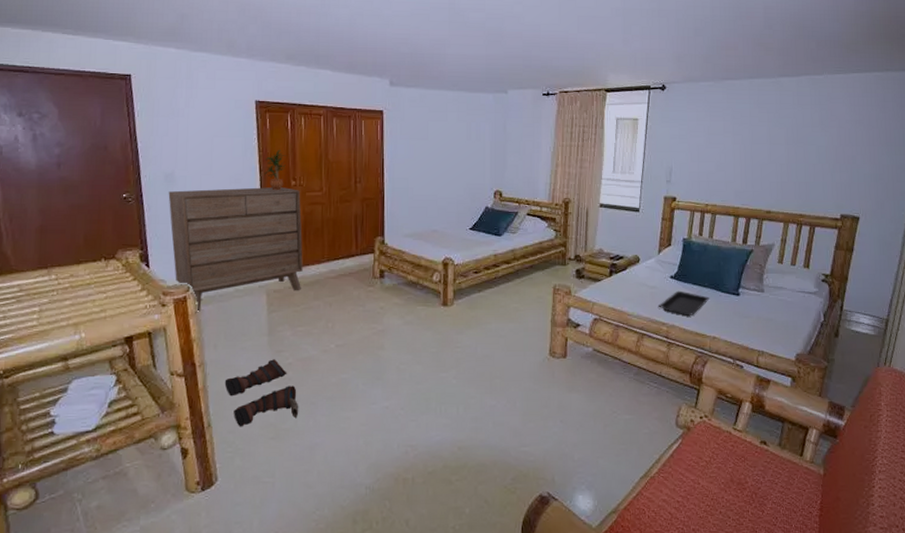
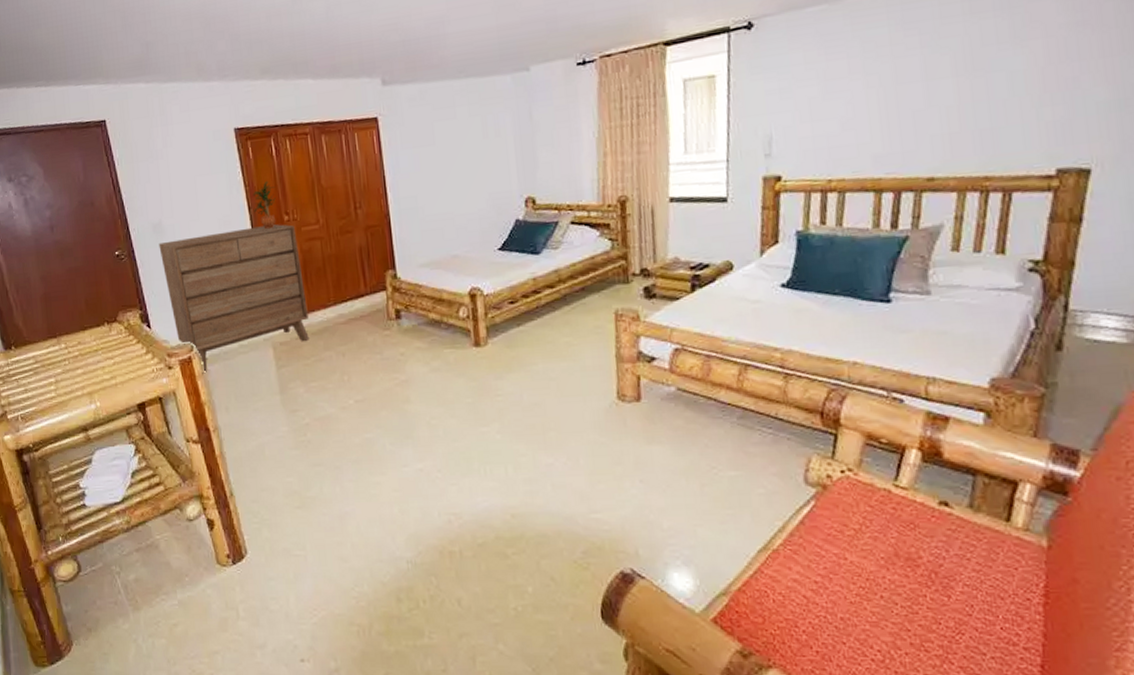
boots: present [224,359,299,427] -> none [241,420,323,496]
serving tray: present [659,290,710,317] -> none [766,302,845,337]

